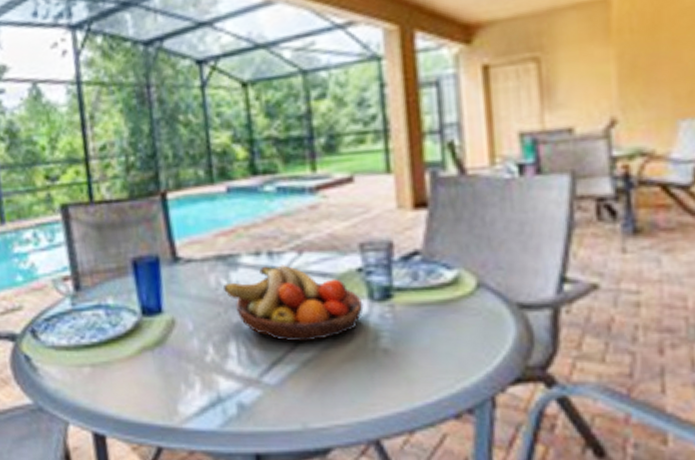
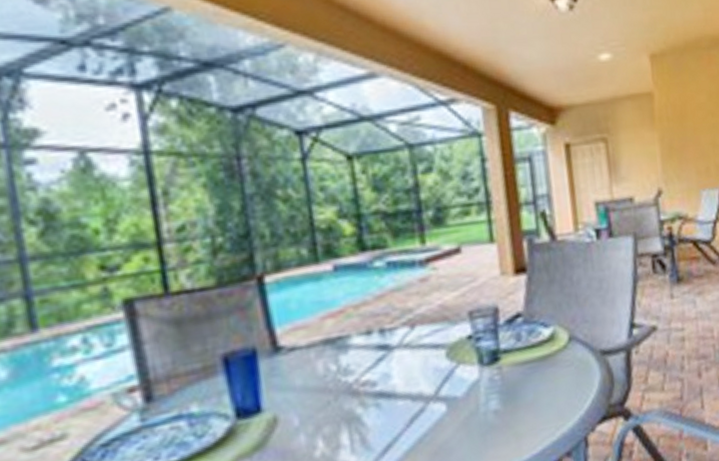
fruit bowl: present [222,265,364,342] -> none [332,341,475,421]

